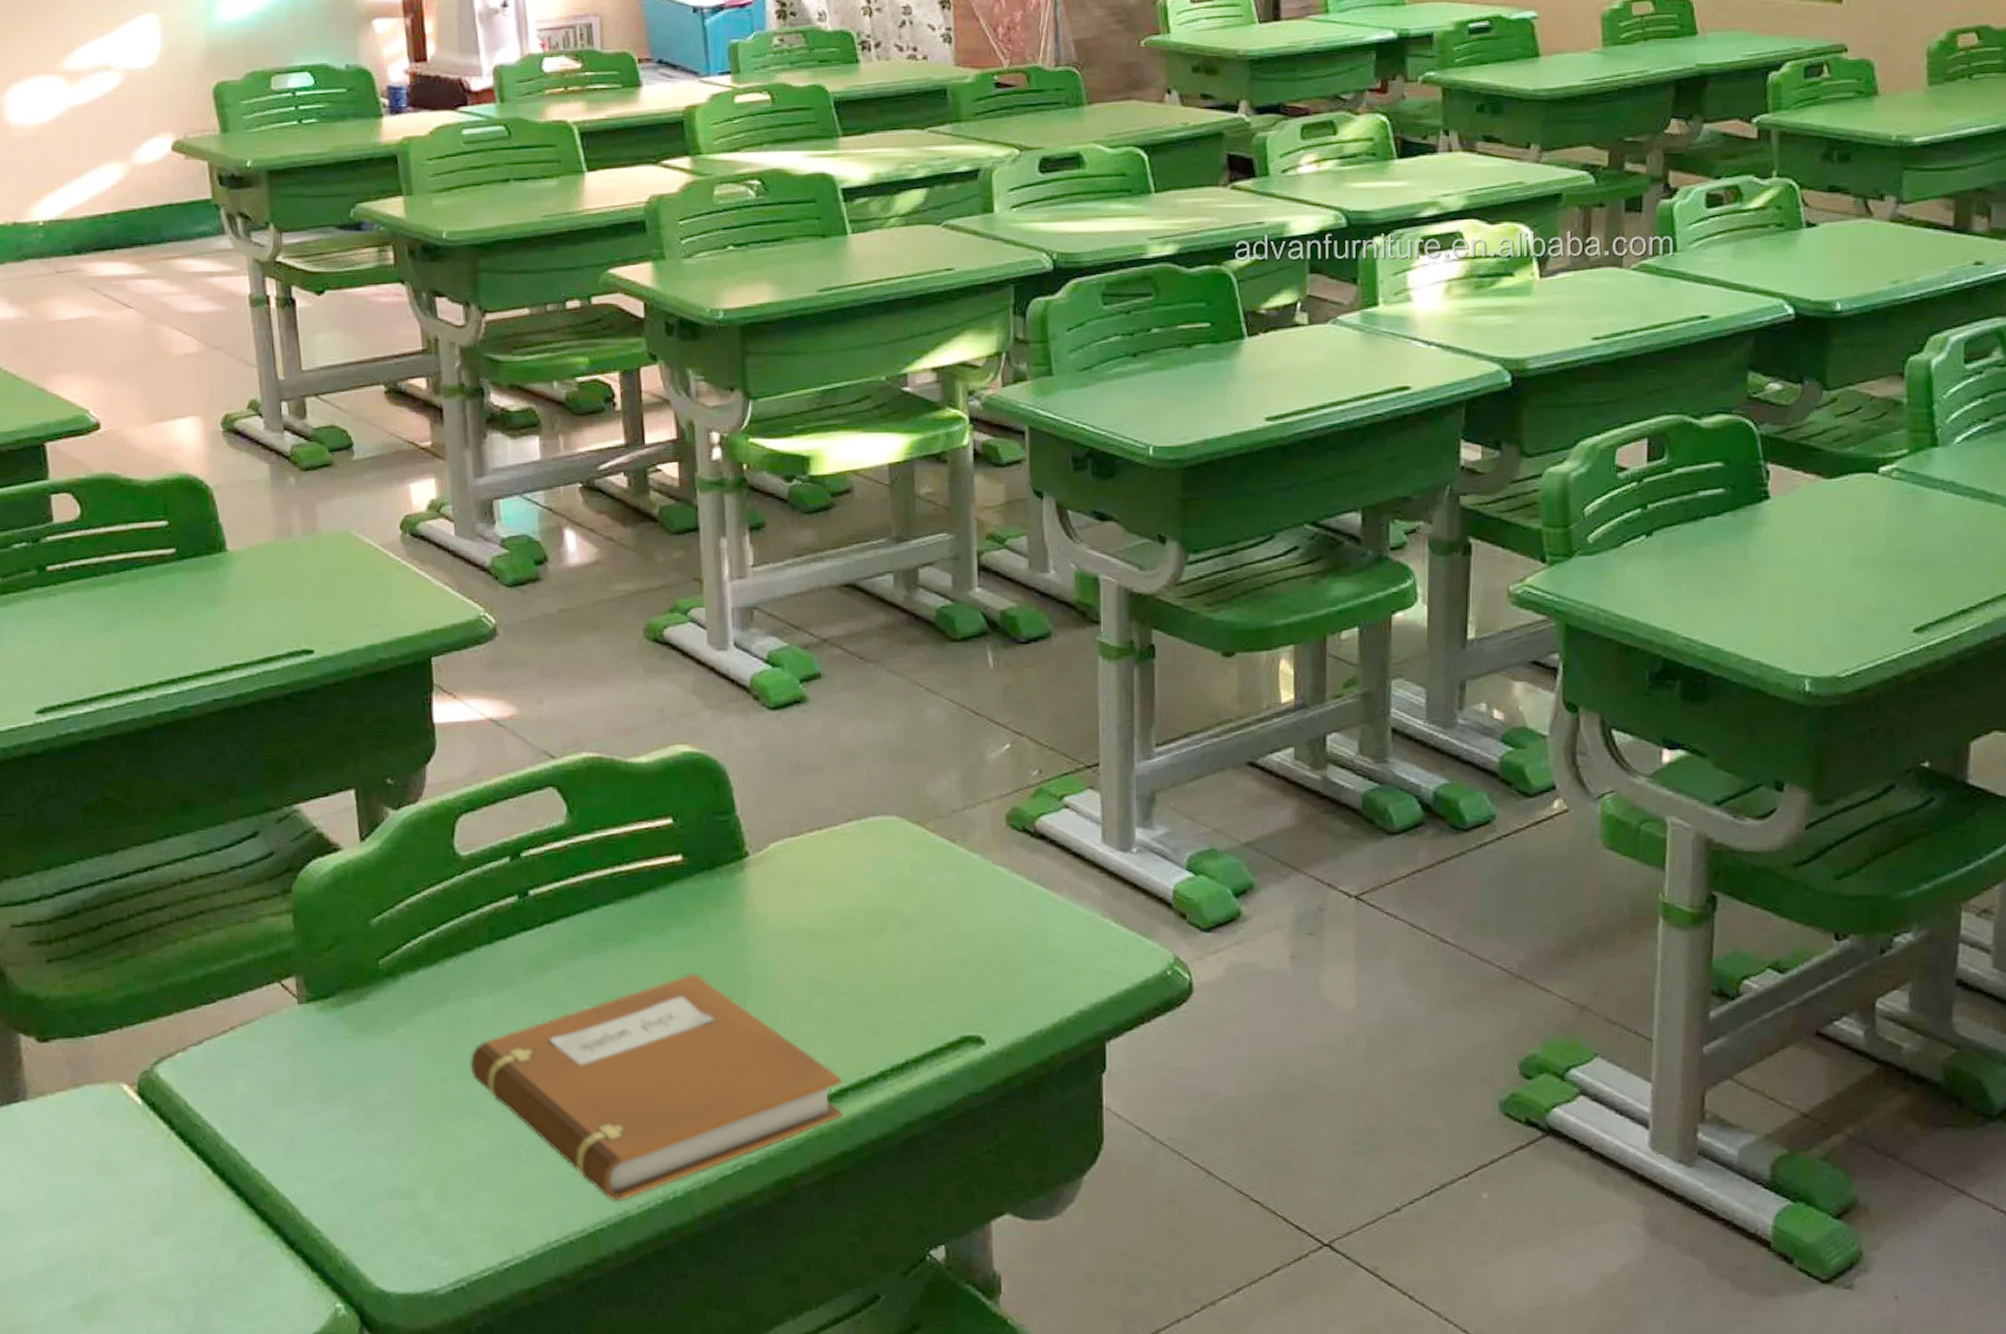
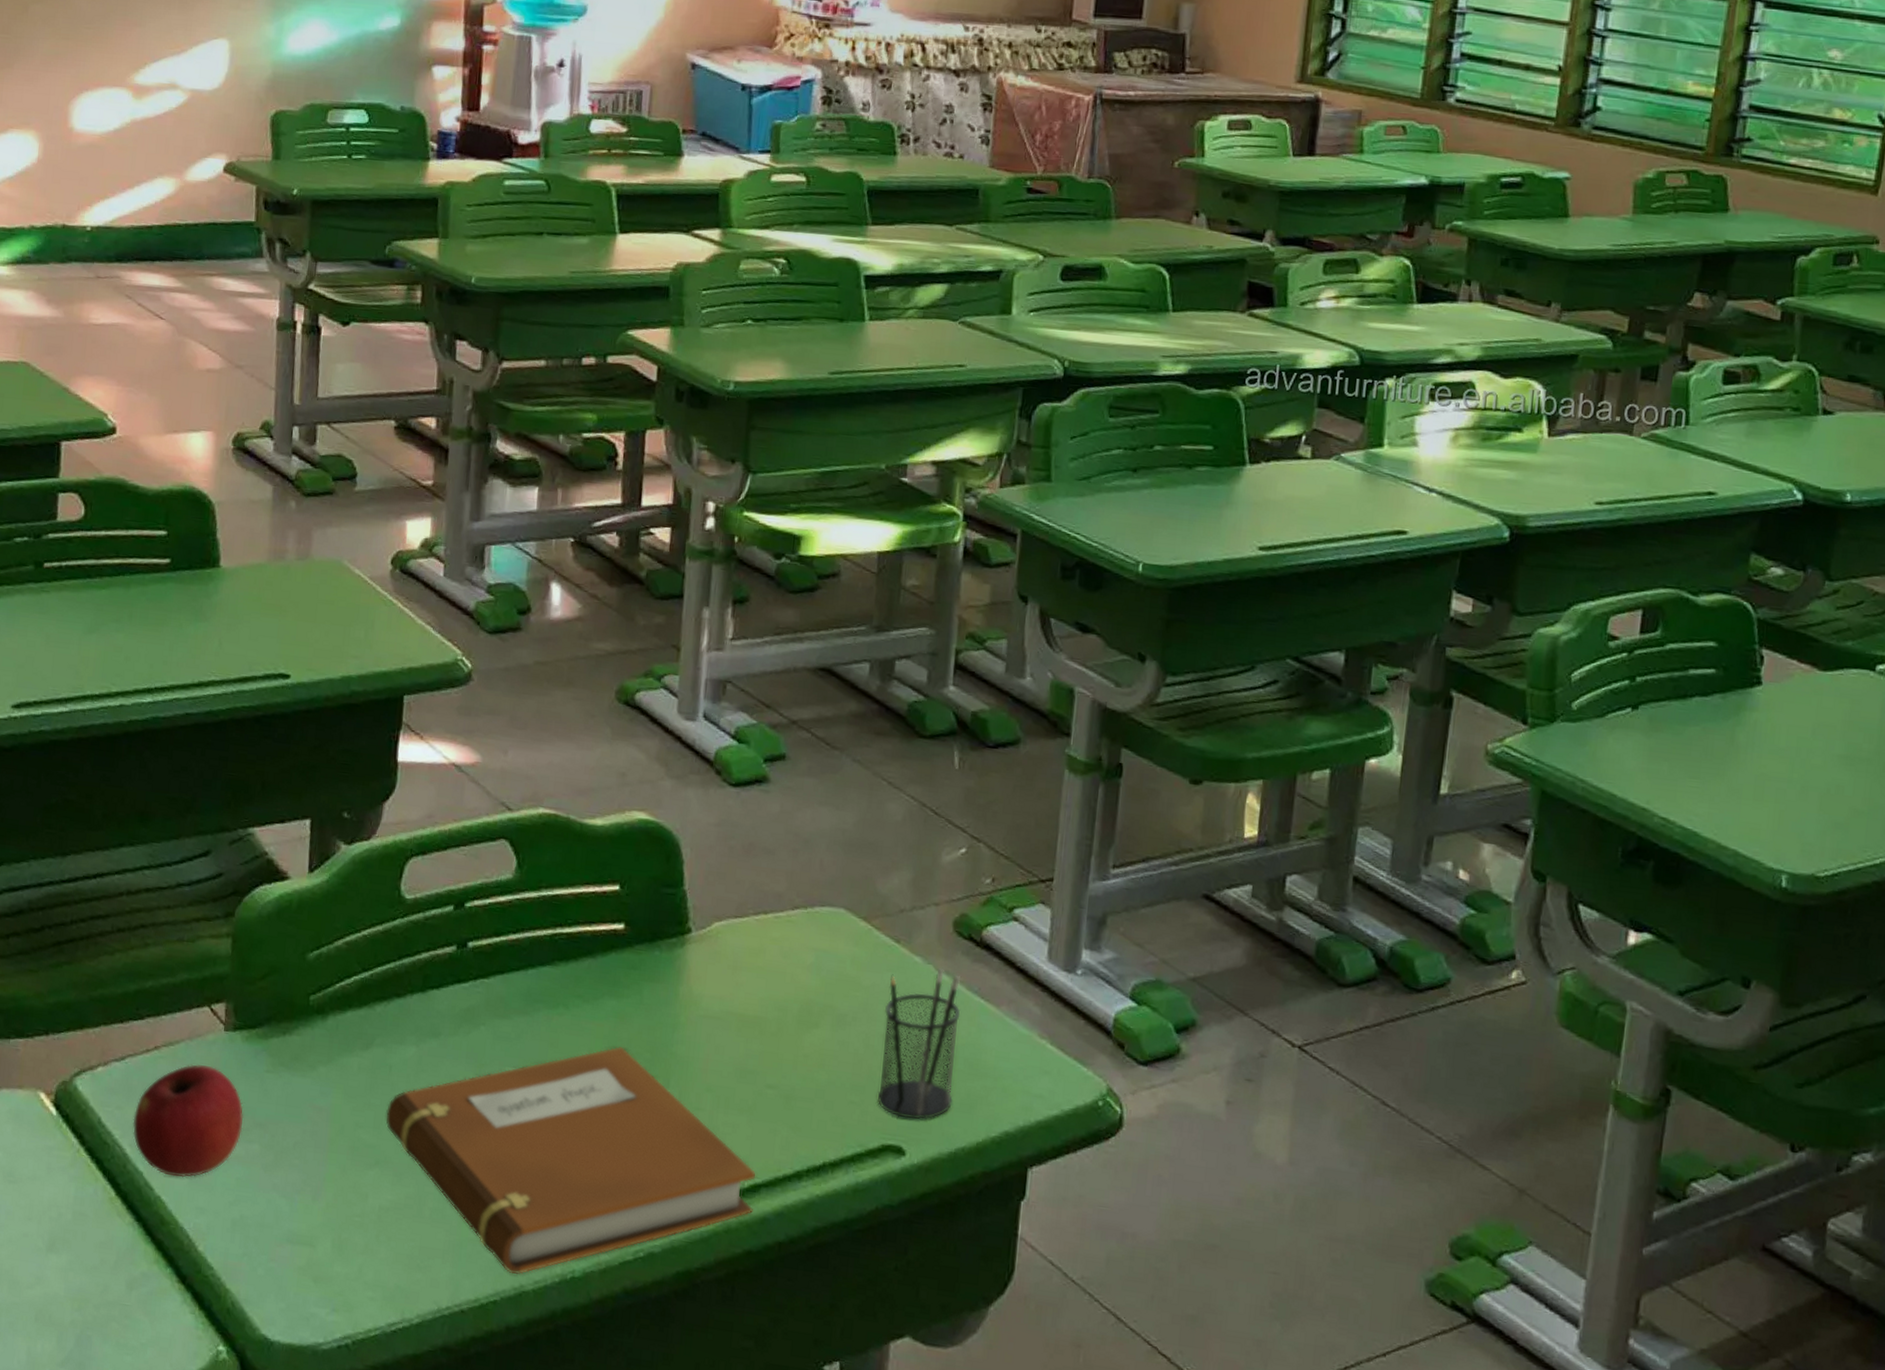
apple: none [219,1039,330,1149] -> present [132,1064,244,1178]
pencil holder: none [949,862,1025,1009] -> present [877,968,961,1120]

